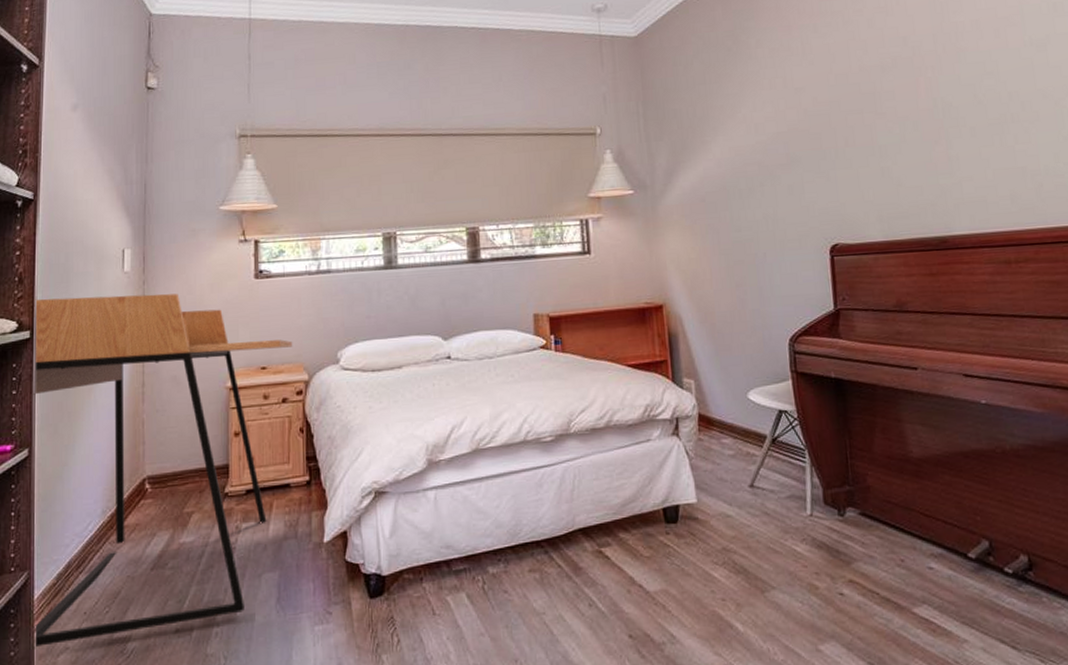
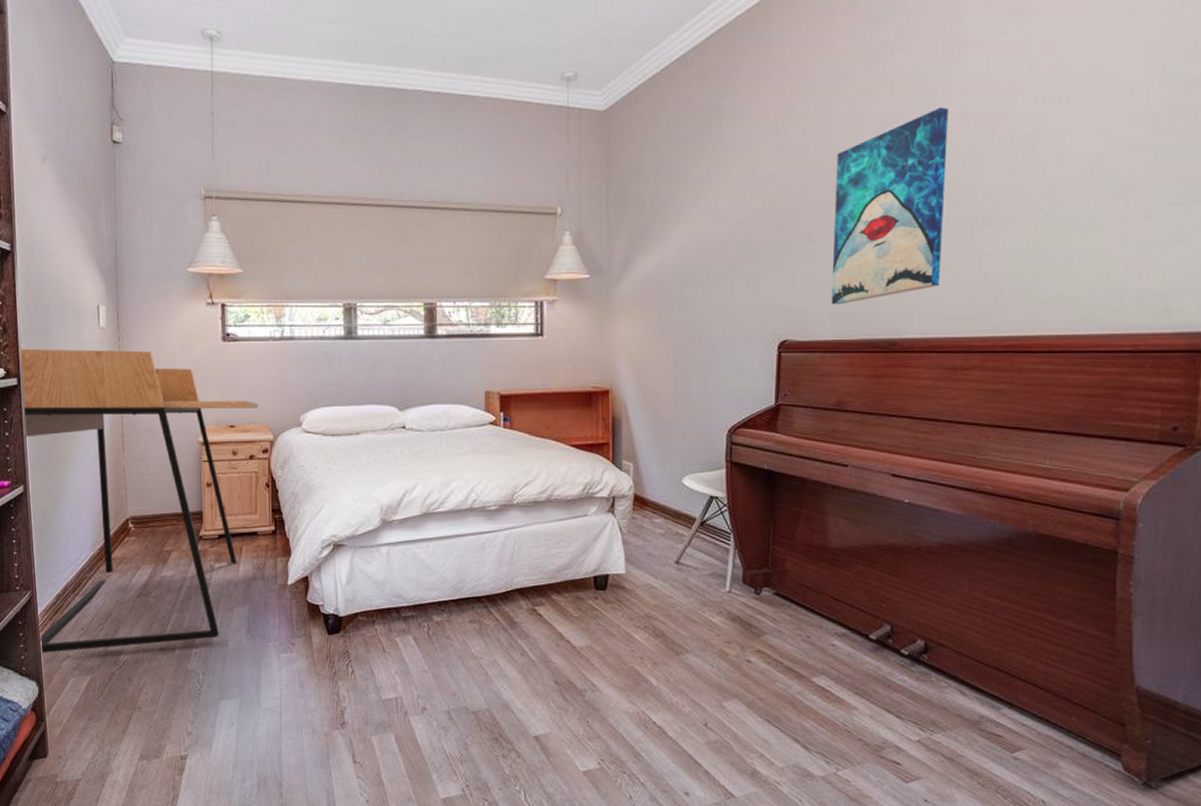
wall art: none [862,18,981,206] -> present [831,107,949,305]

